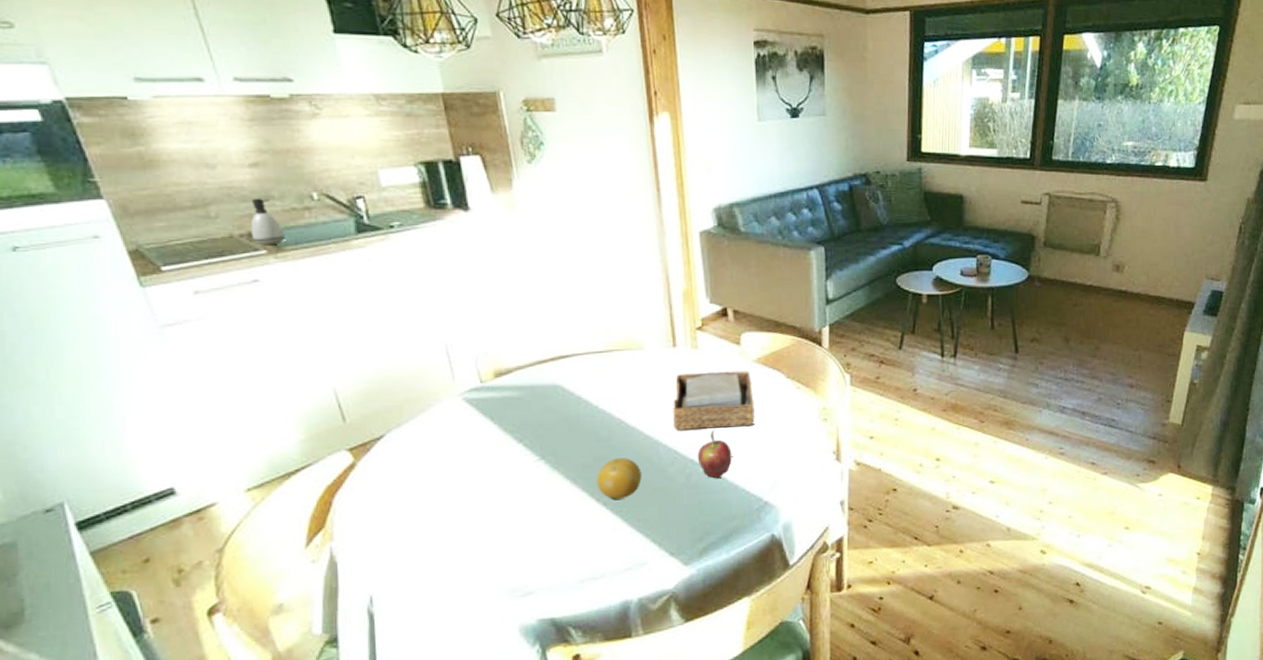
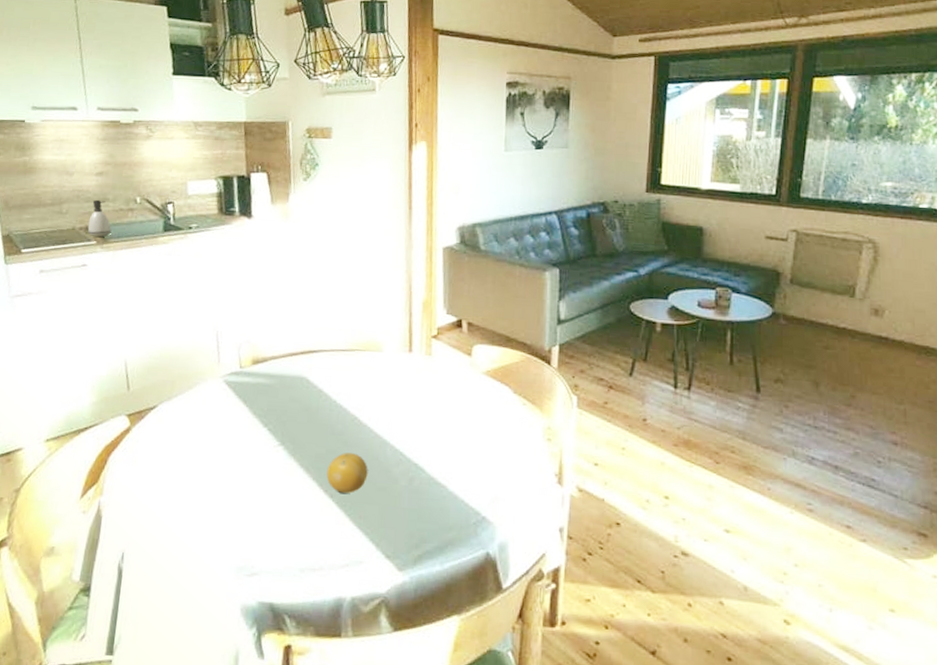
napkin holder: present [673,370,755,430] -> none [402,378,480,437]
fruit: present [697,428,732,479] -> none [421,435,455,486]

